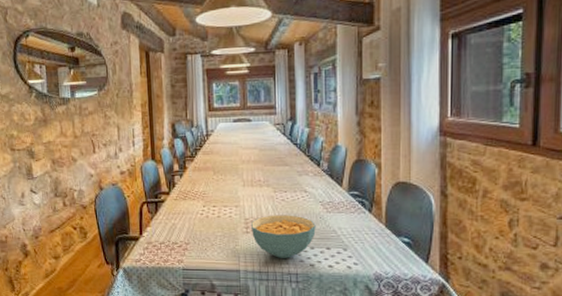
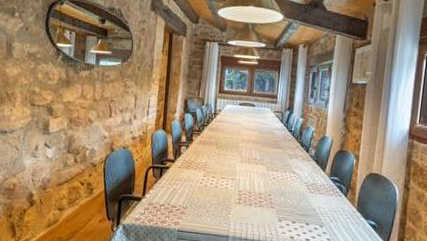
cereal bowl: present [250,215,316,258] -> none [243,190,299,229]

